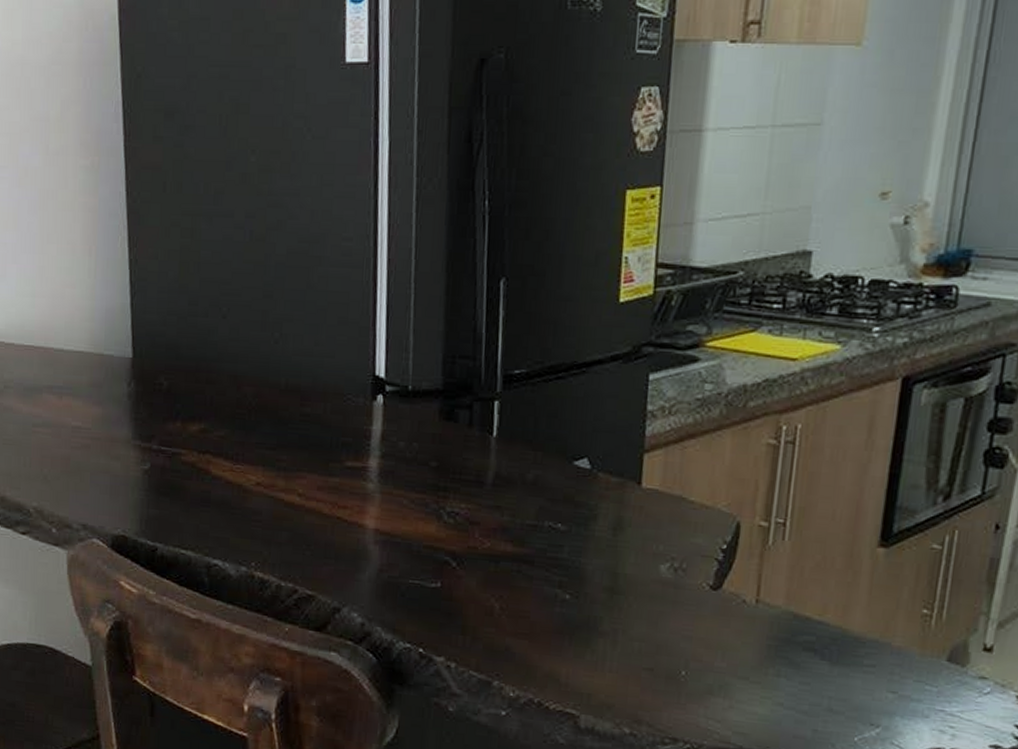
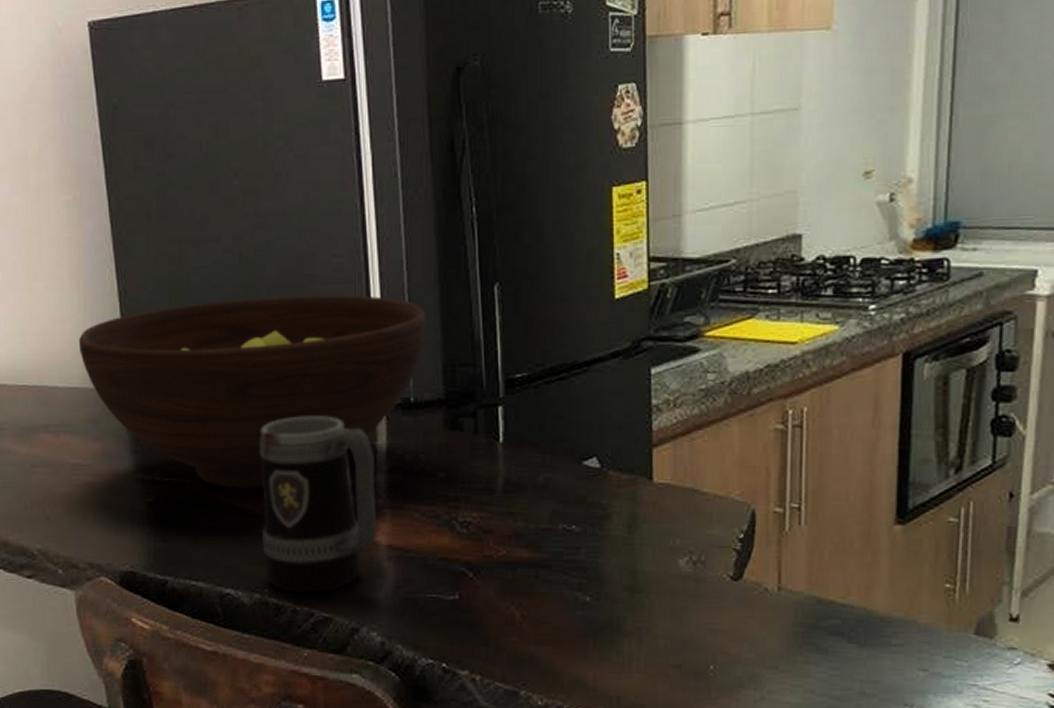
fruit bowl: none [86,275,431,464] -> present [78,294,426,488]
mug: none [252,396,369,571] -> present [259,416,378,594]

